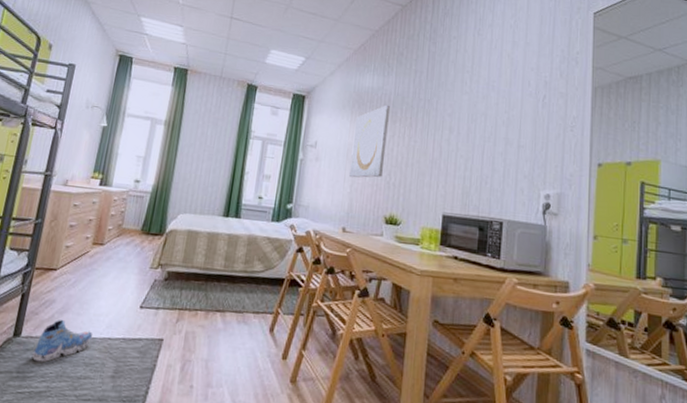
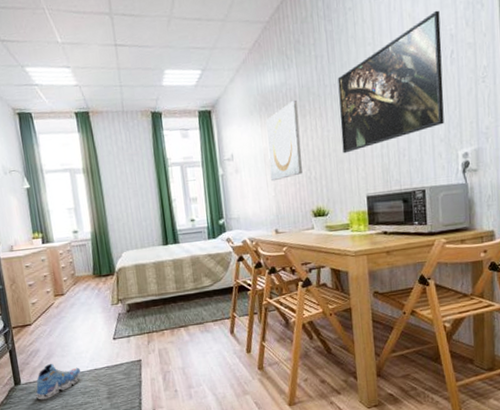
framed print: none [426,57,537,167] -> present [337,10,444,154]

